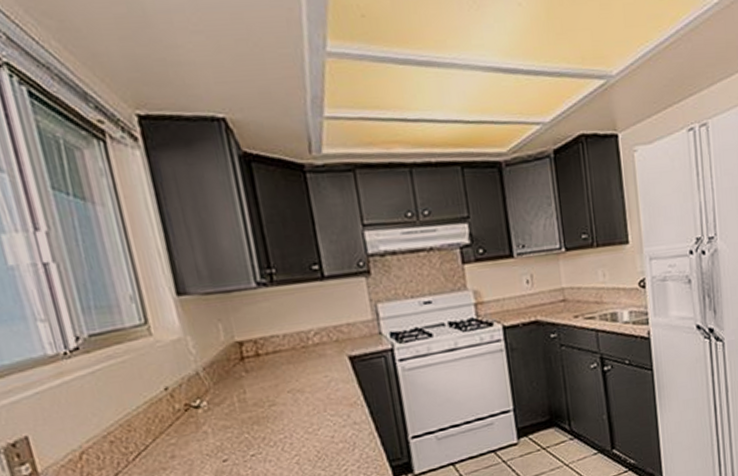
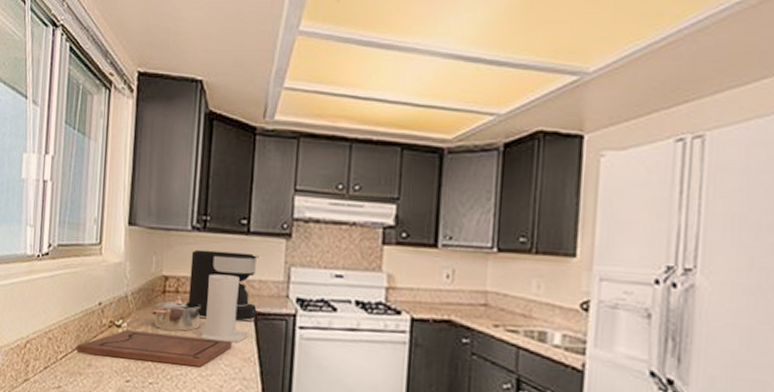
cutting board: none [150,390,334,449] -> present [77,329,232,368]
coffee maker: none [233,298,367,386] -> present [151,249,269,323]
cooking pot: none [234,359,294,398] -> present [153,296,202,331]
paper towel: none [290,324,347,396] -> present [201,274,247,343]

